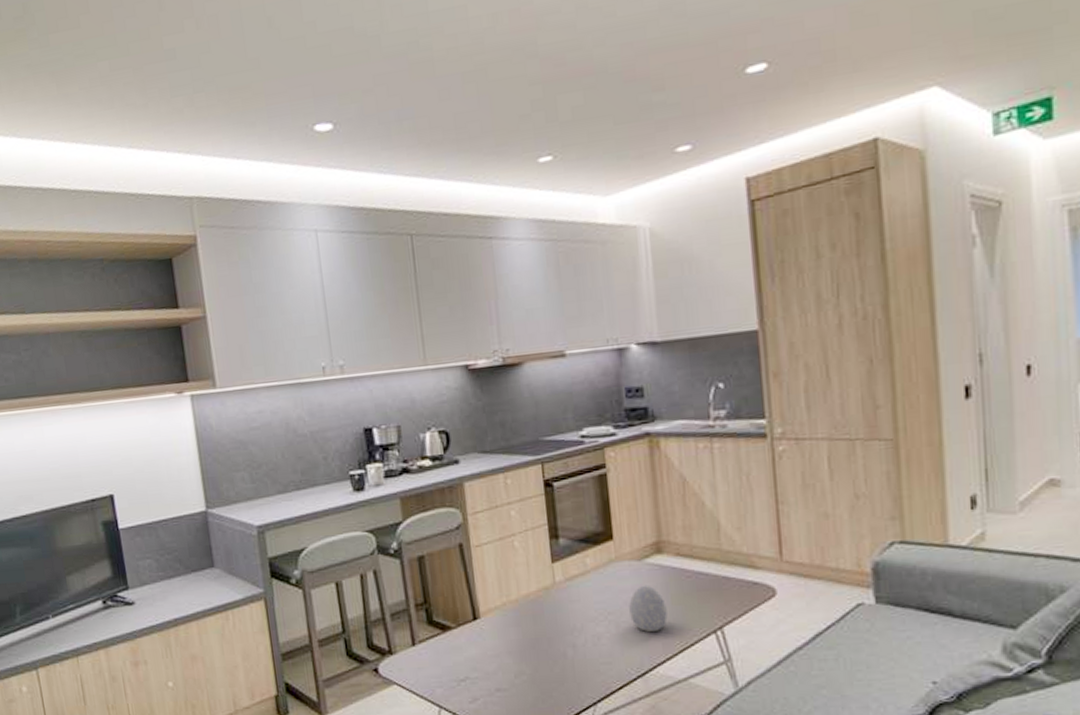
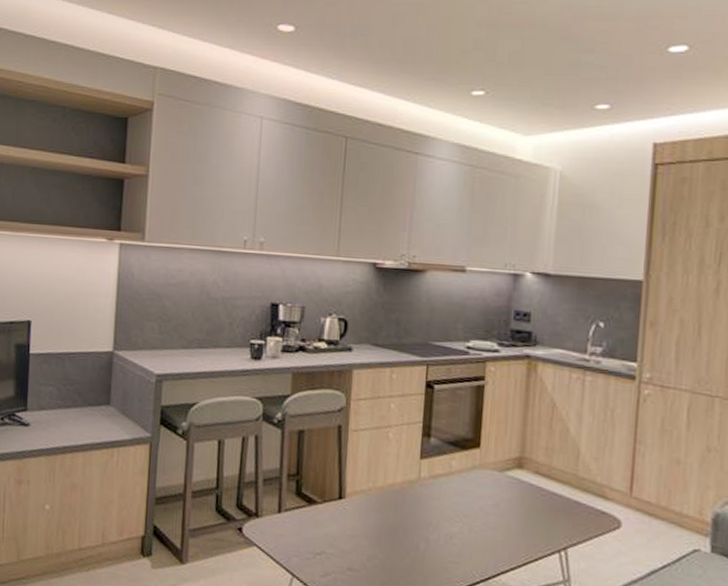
decorative egg: present [629,585,668,632] -> none [483,495,519,541]

